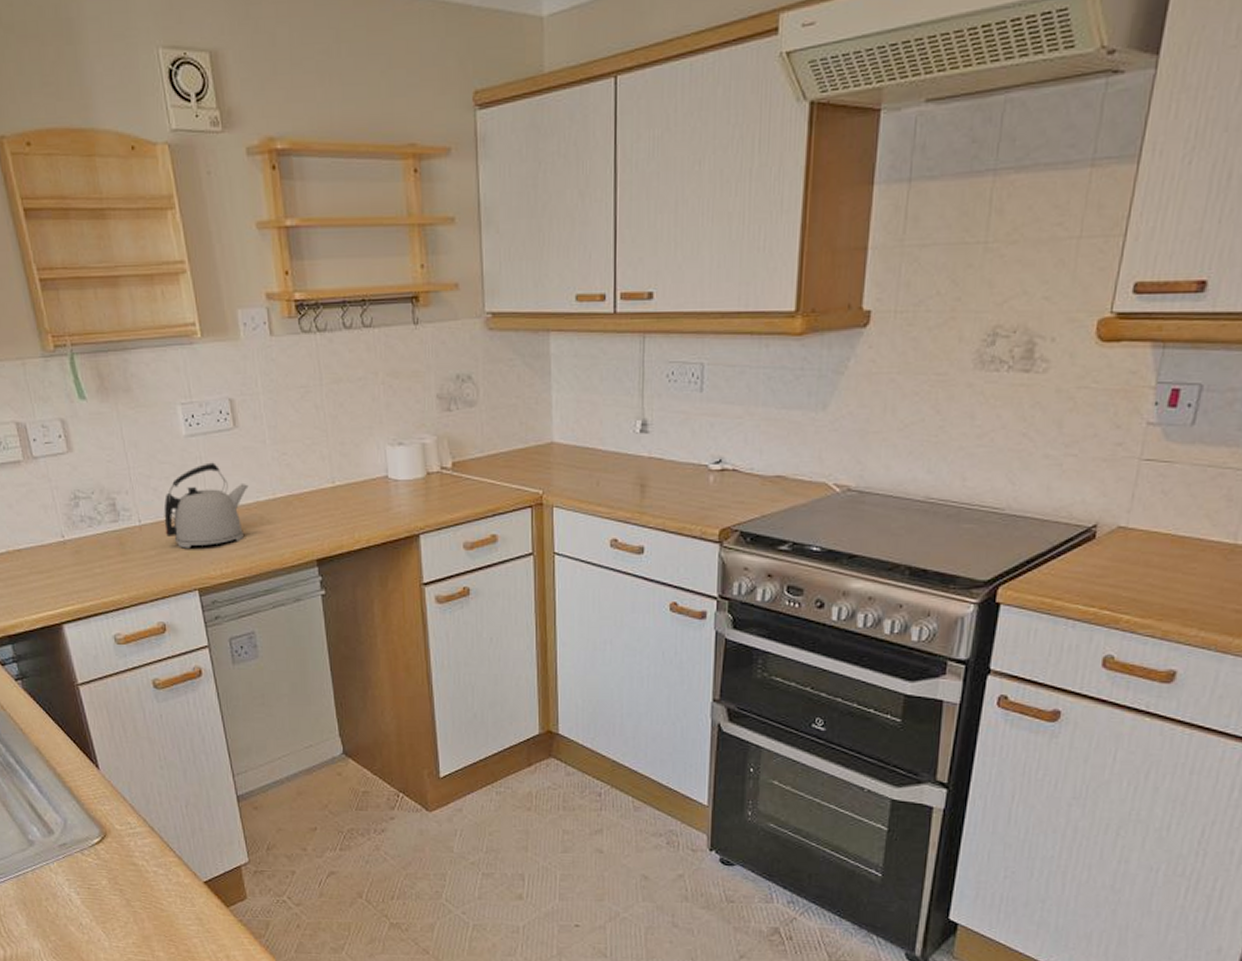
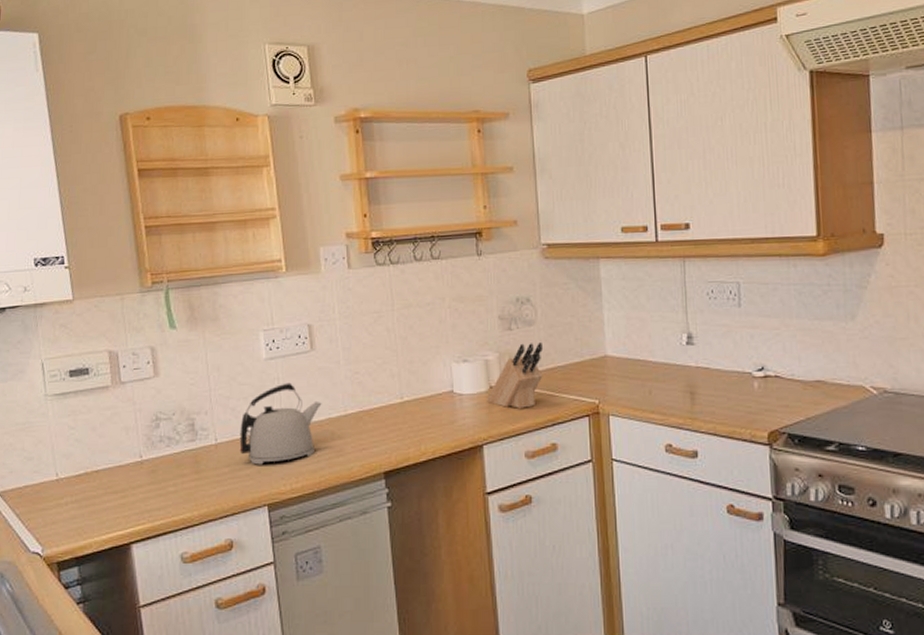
knife block: none [424,426,486,497] -> present [487,343,544,409]

